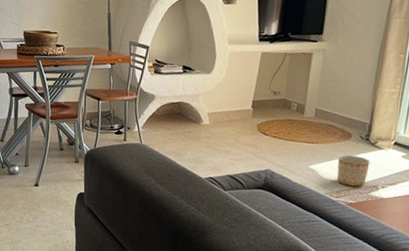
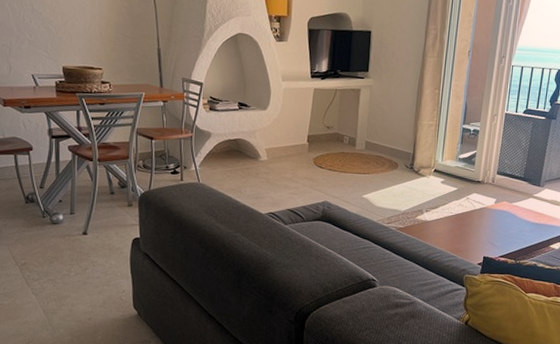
planter: present [336,155,371,187] -> none [387,183,415,213]

